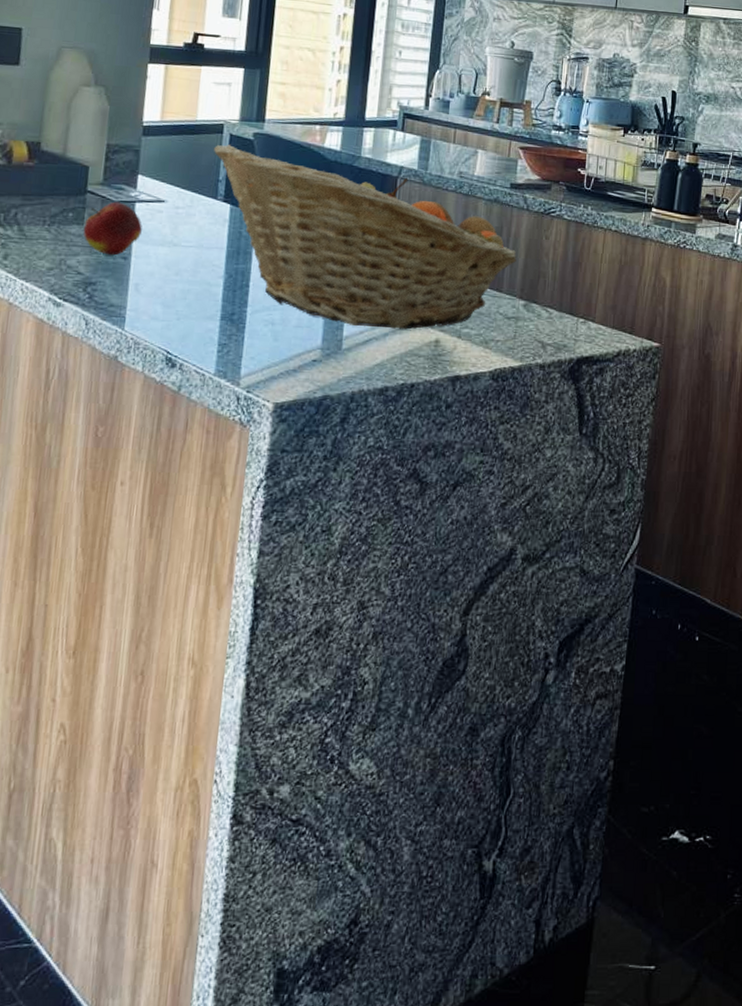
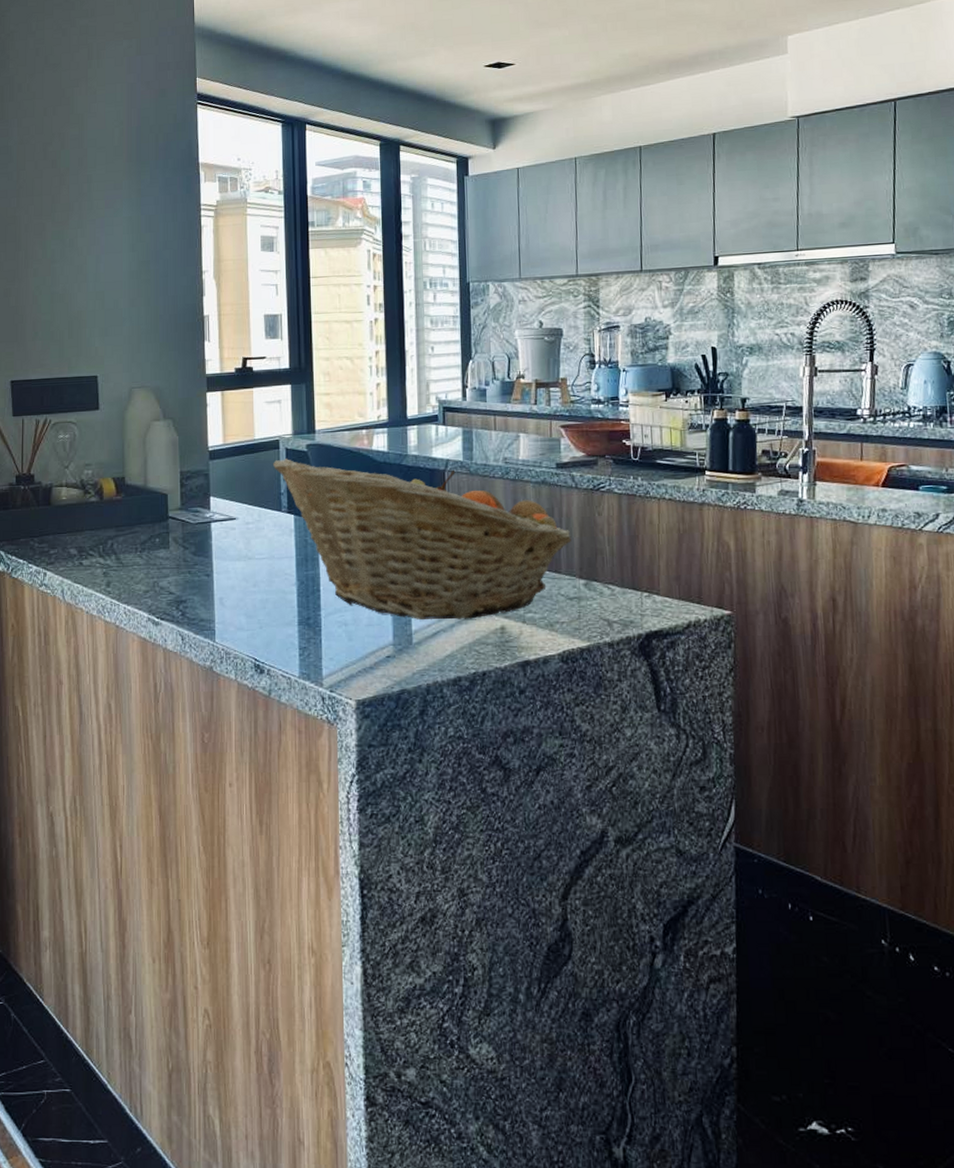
apple: present [83,201,142,256] -> none [169,524,219,574]

